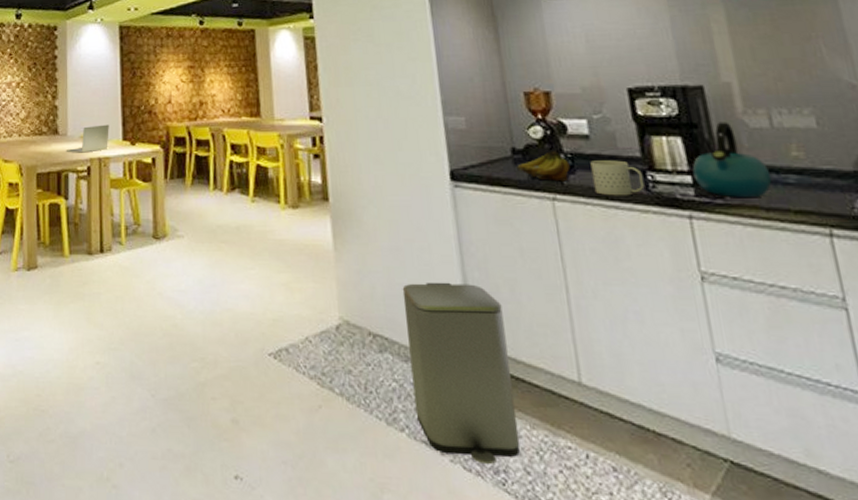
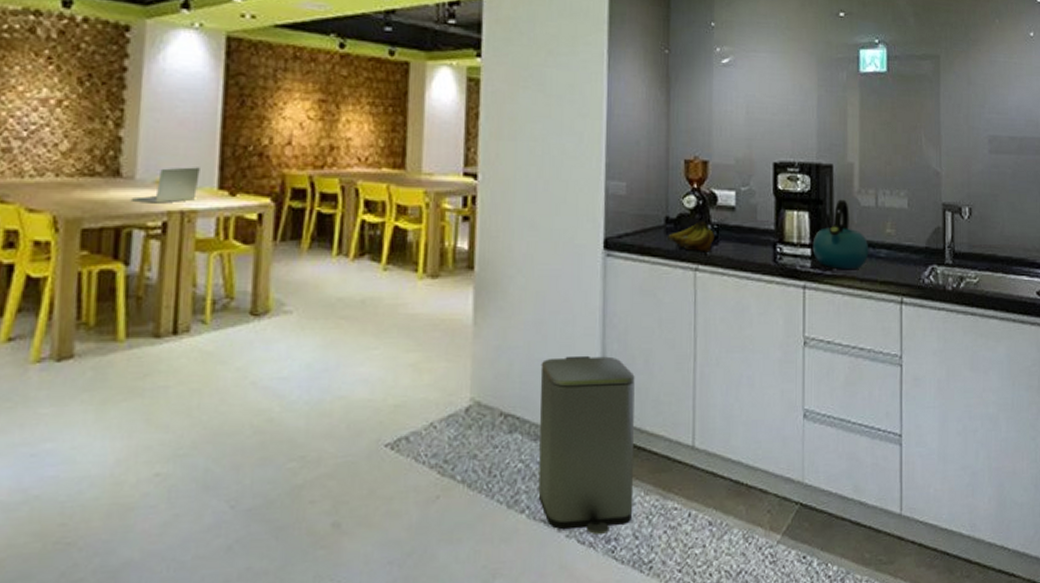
mug: present [590,160,645,196] -> none [732,232,773,267]

